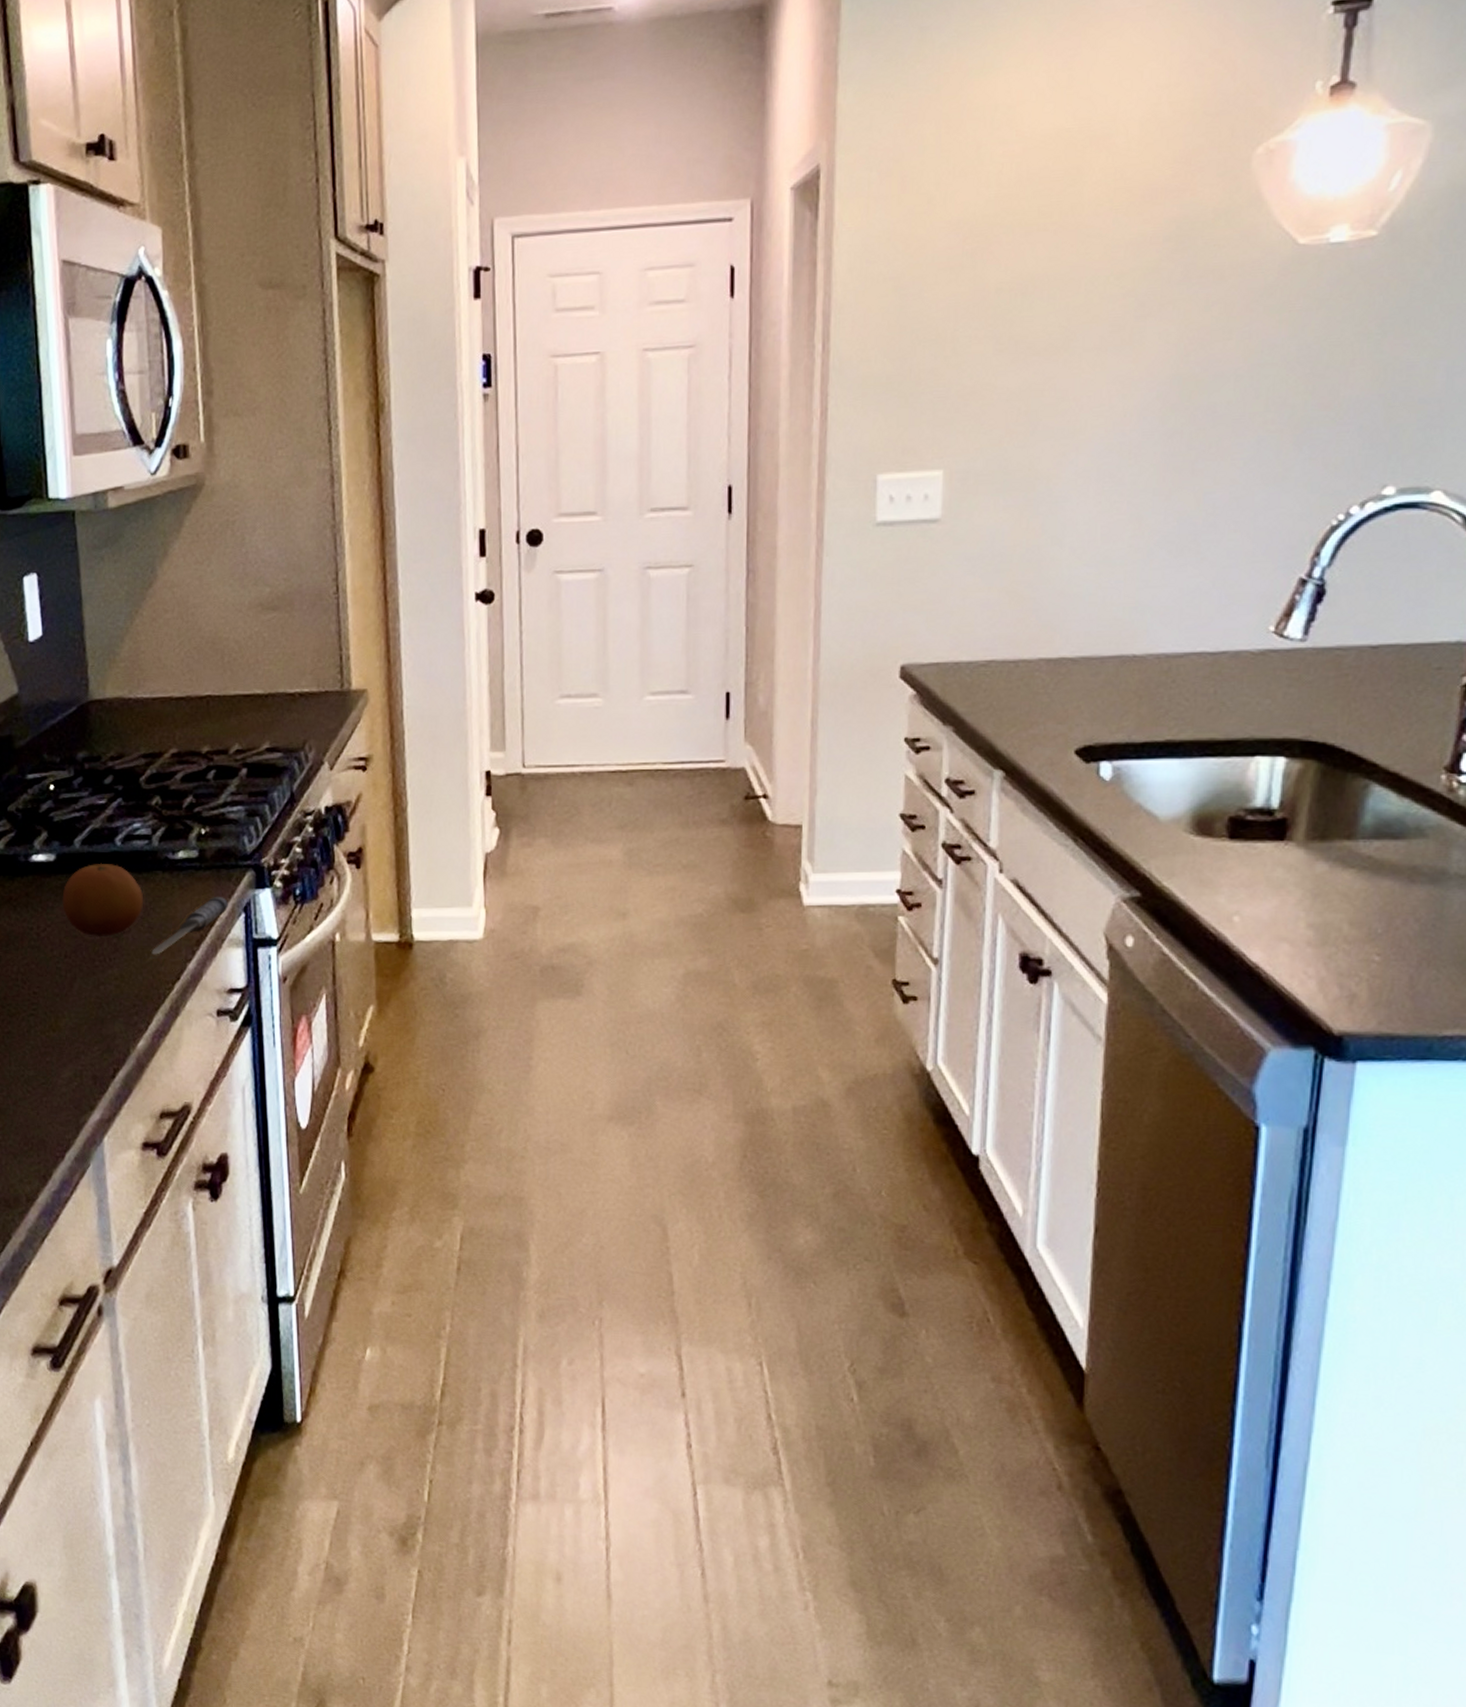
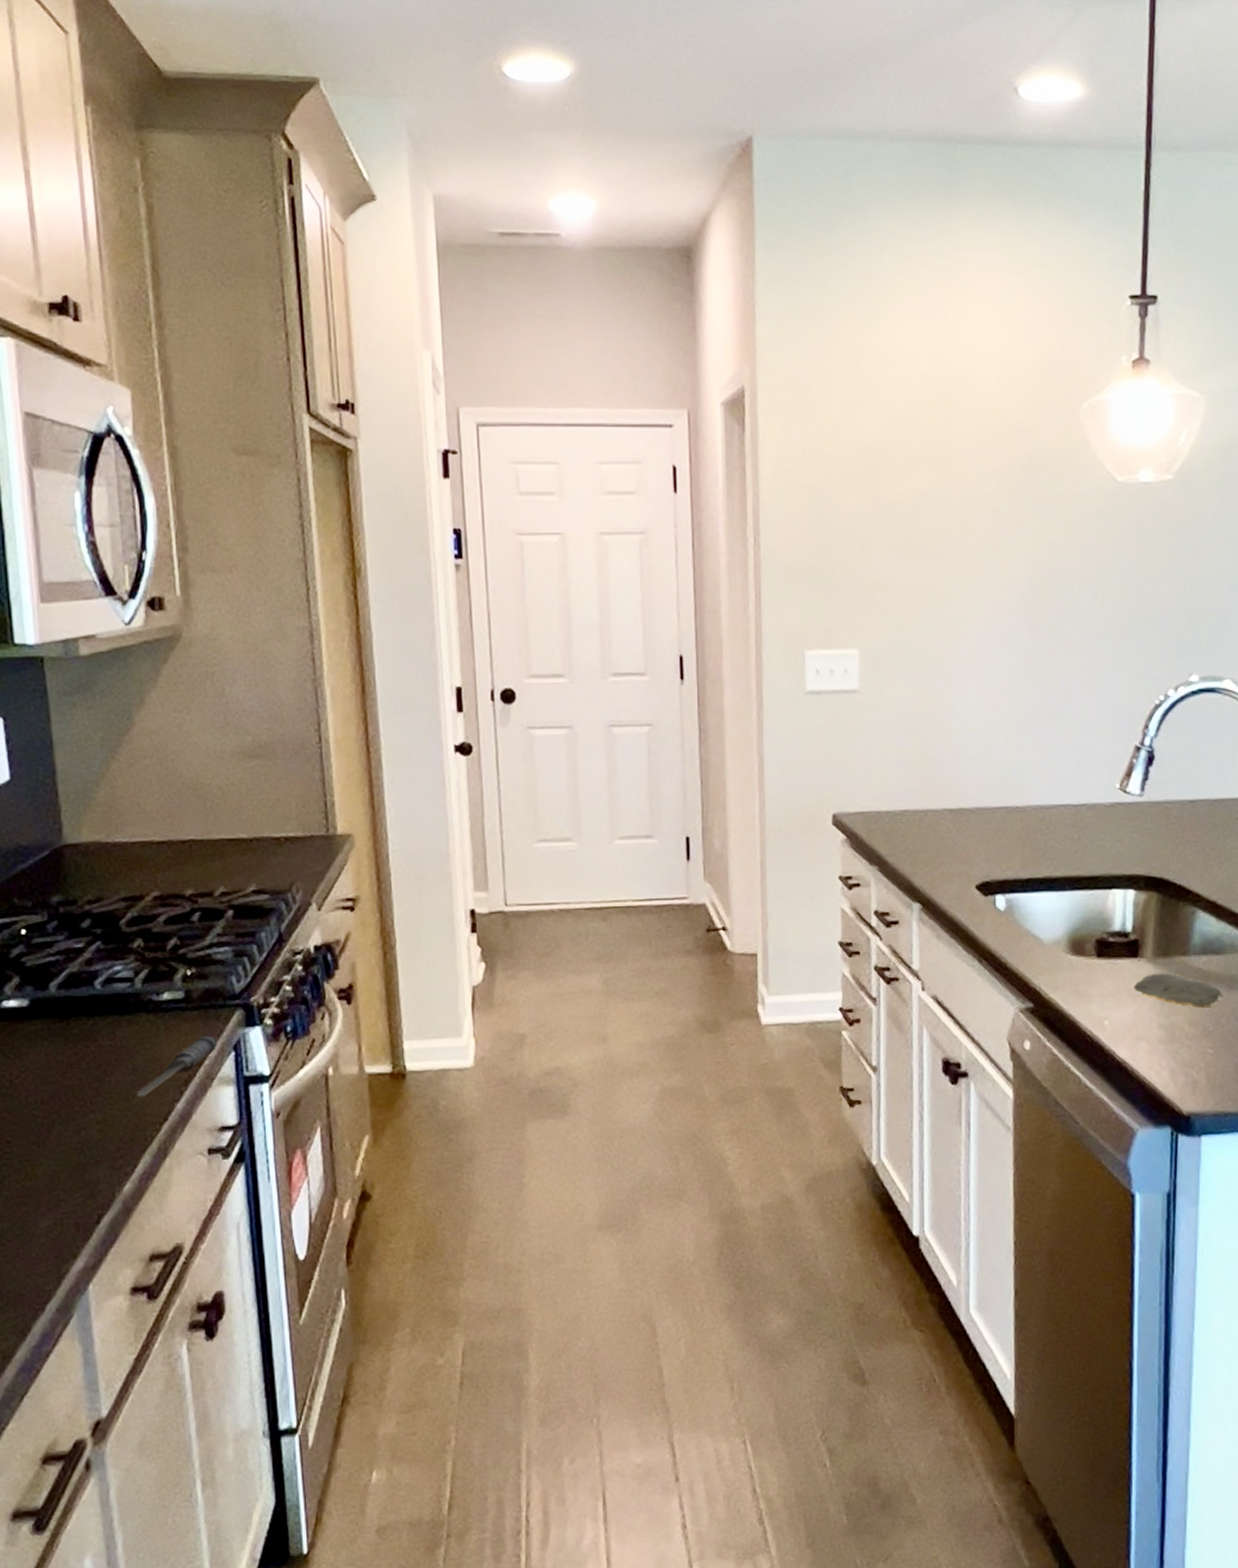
fruit: present [62,863,144,937] -> none [37,1006,127,1082]
sponge: none [1275,860,1400,903] -> present [1133,973,1223,1007]

